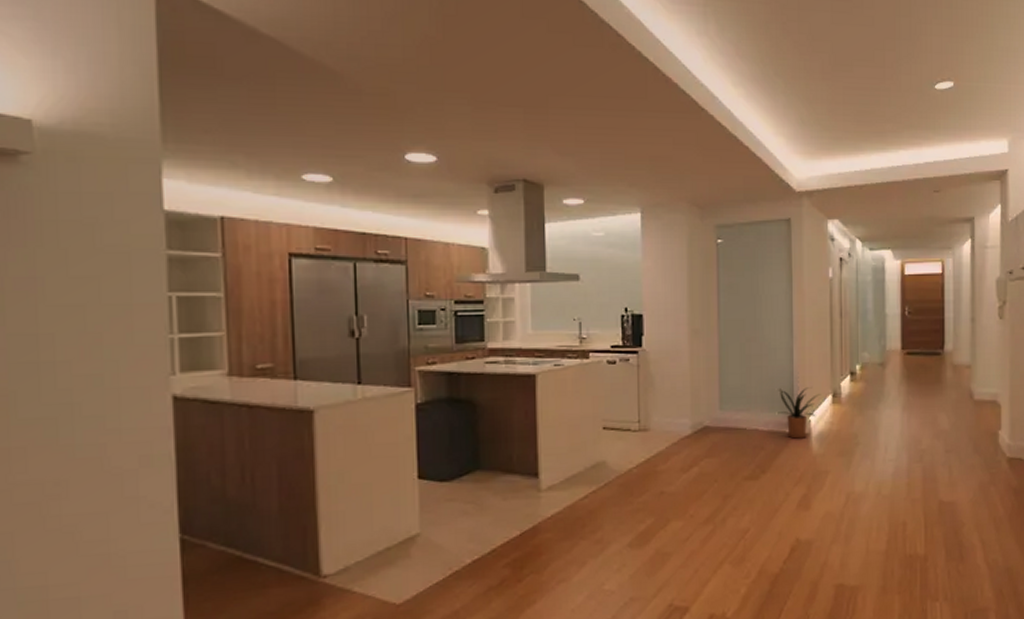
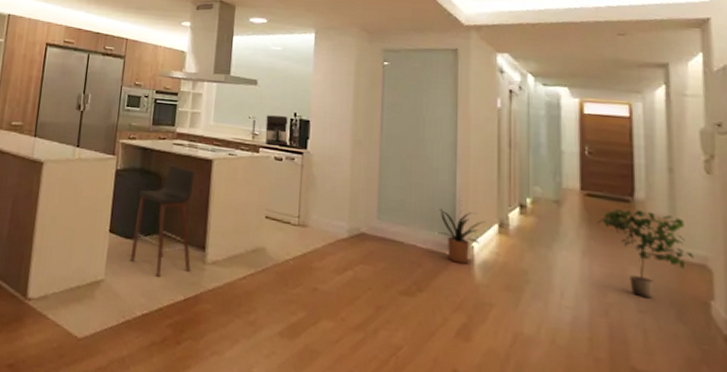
bar stool: none [448,387,524,517] -> present [130,164,195,277]
coffee maker: none [594,312,620,348] -> present [265,115,288,147]
potted plant: none [914,361,988,439] -> present [597,209,694,299]

